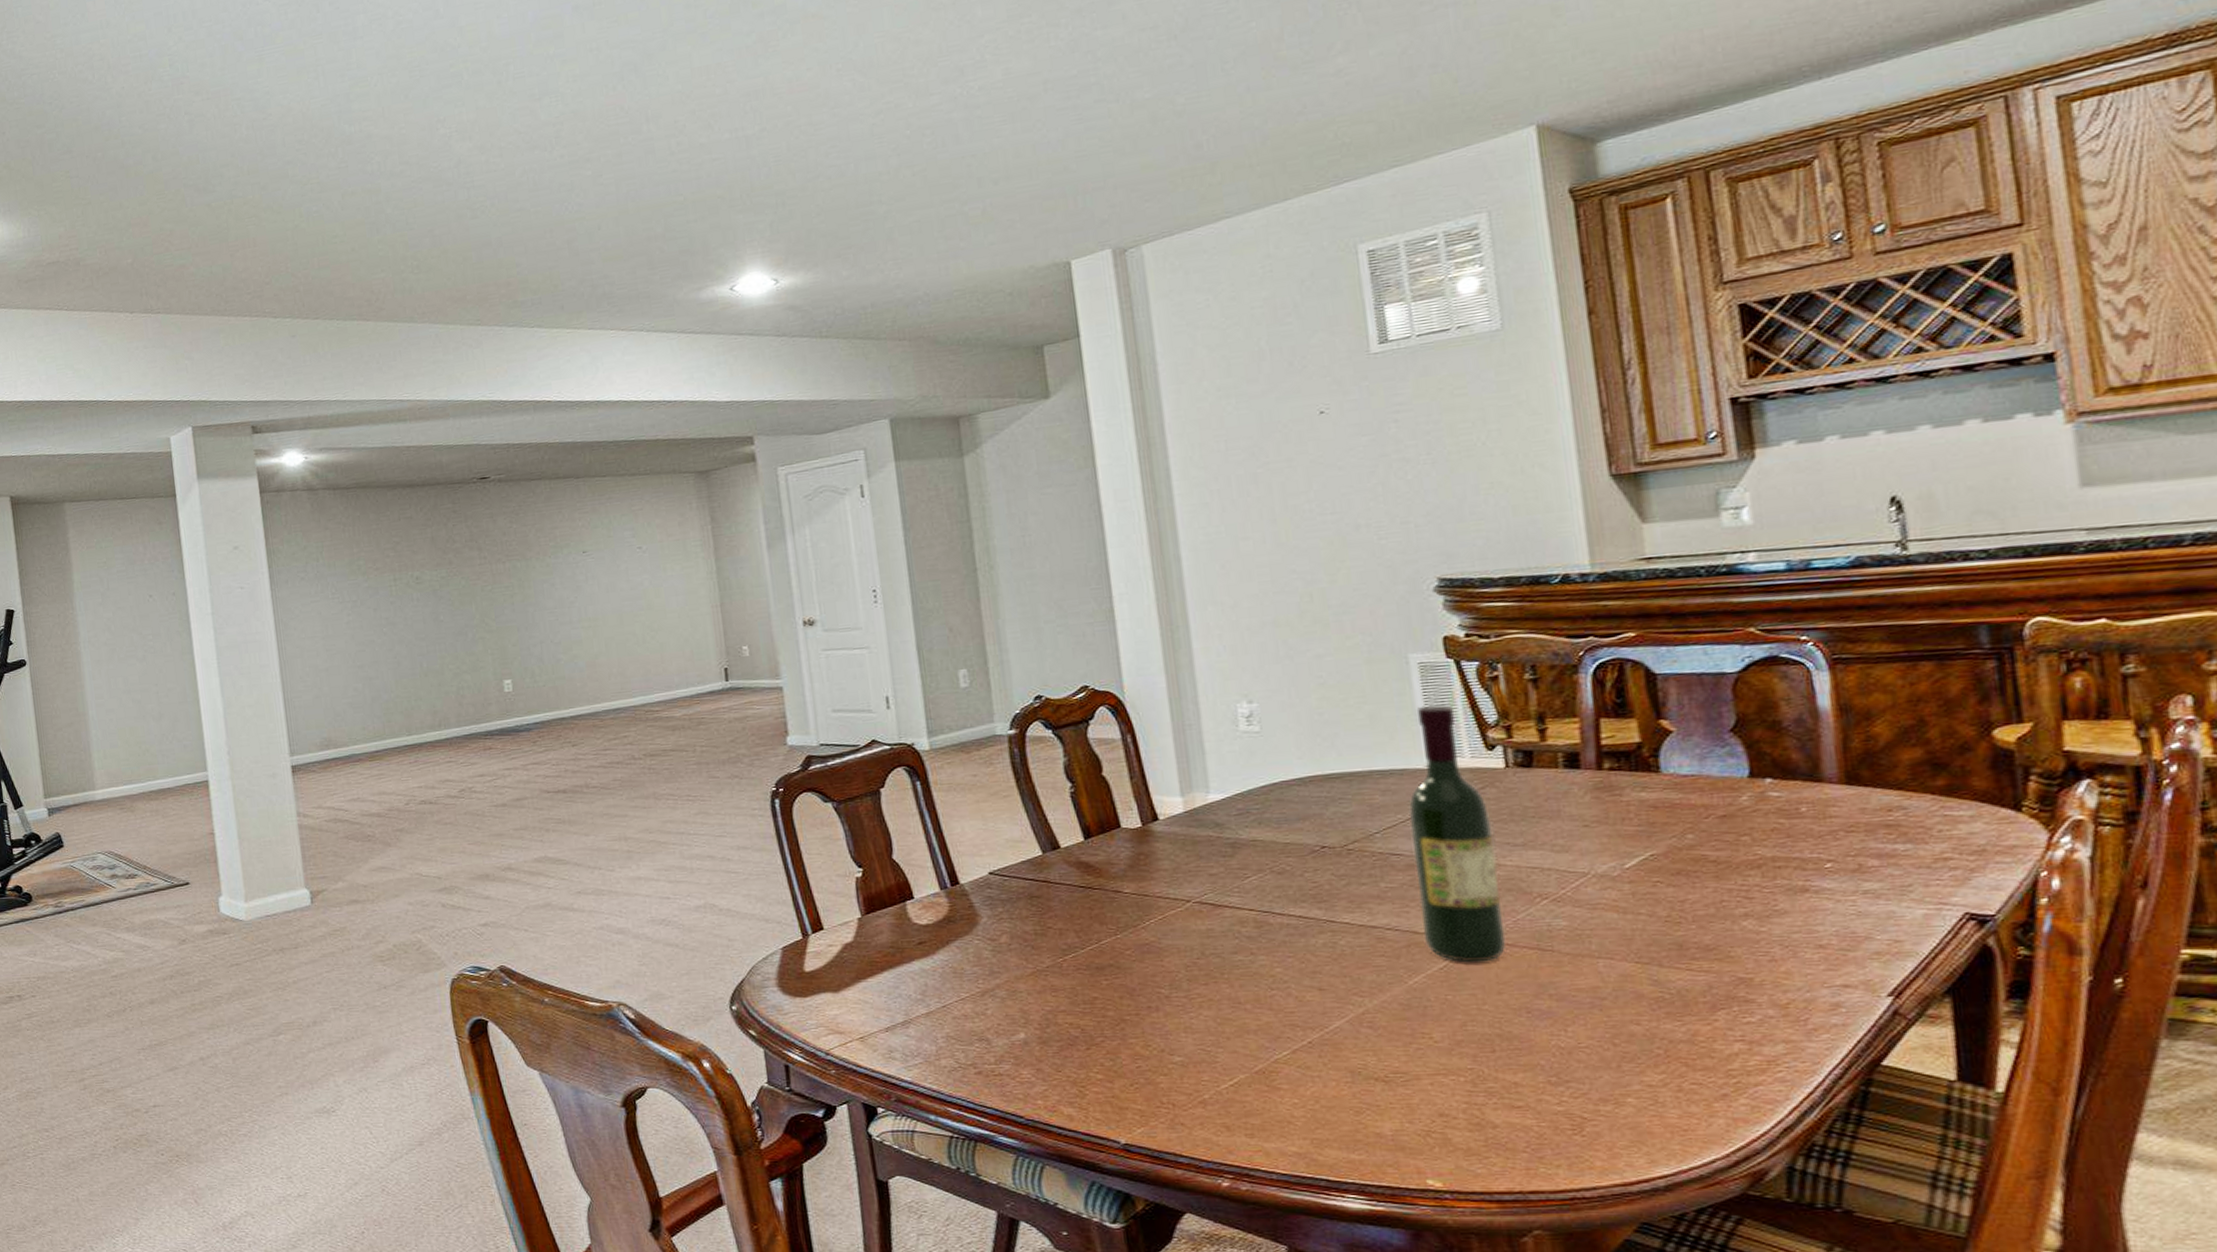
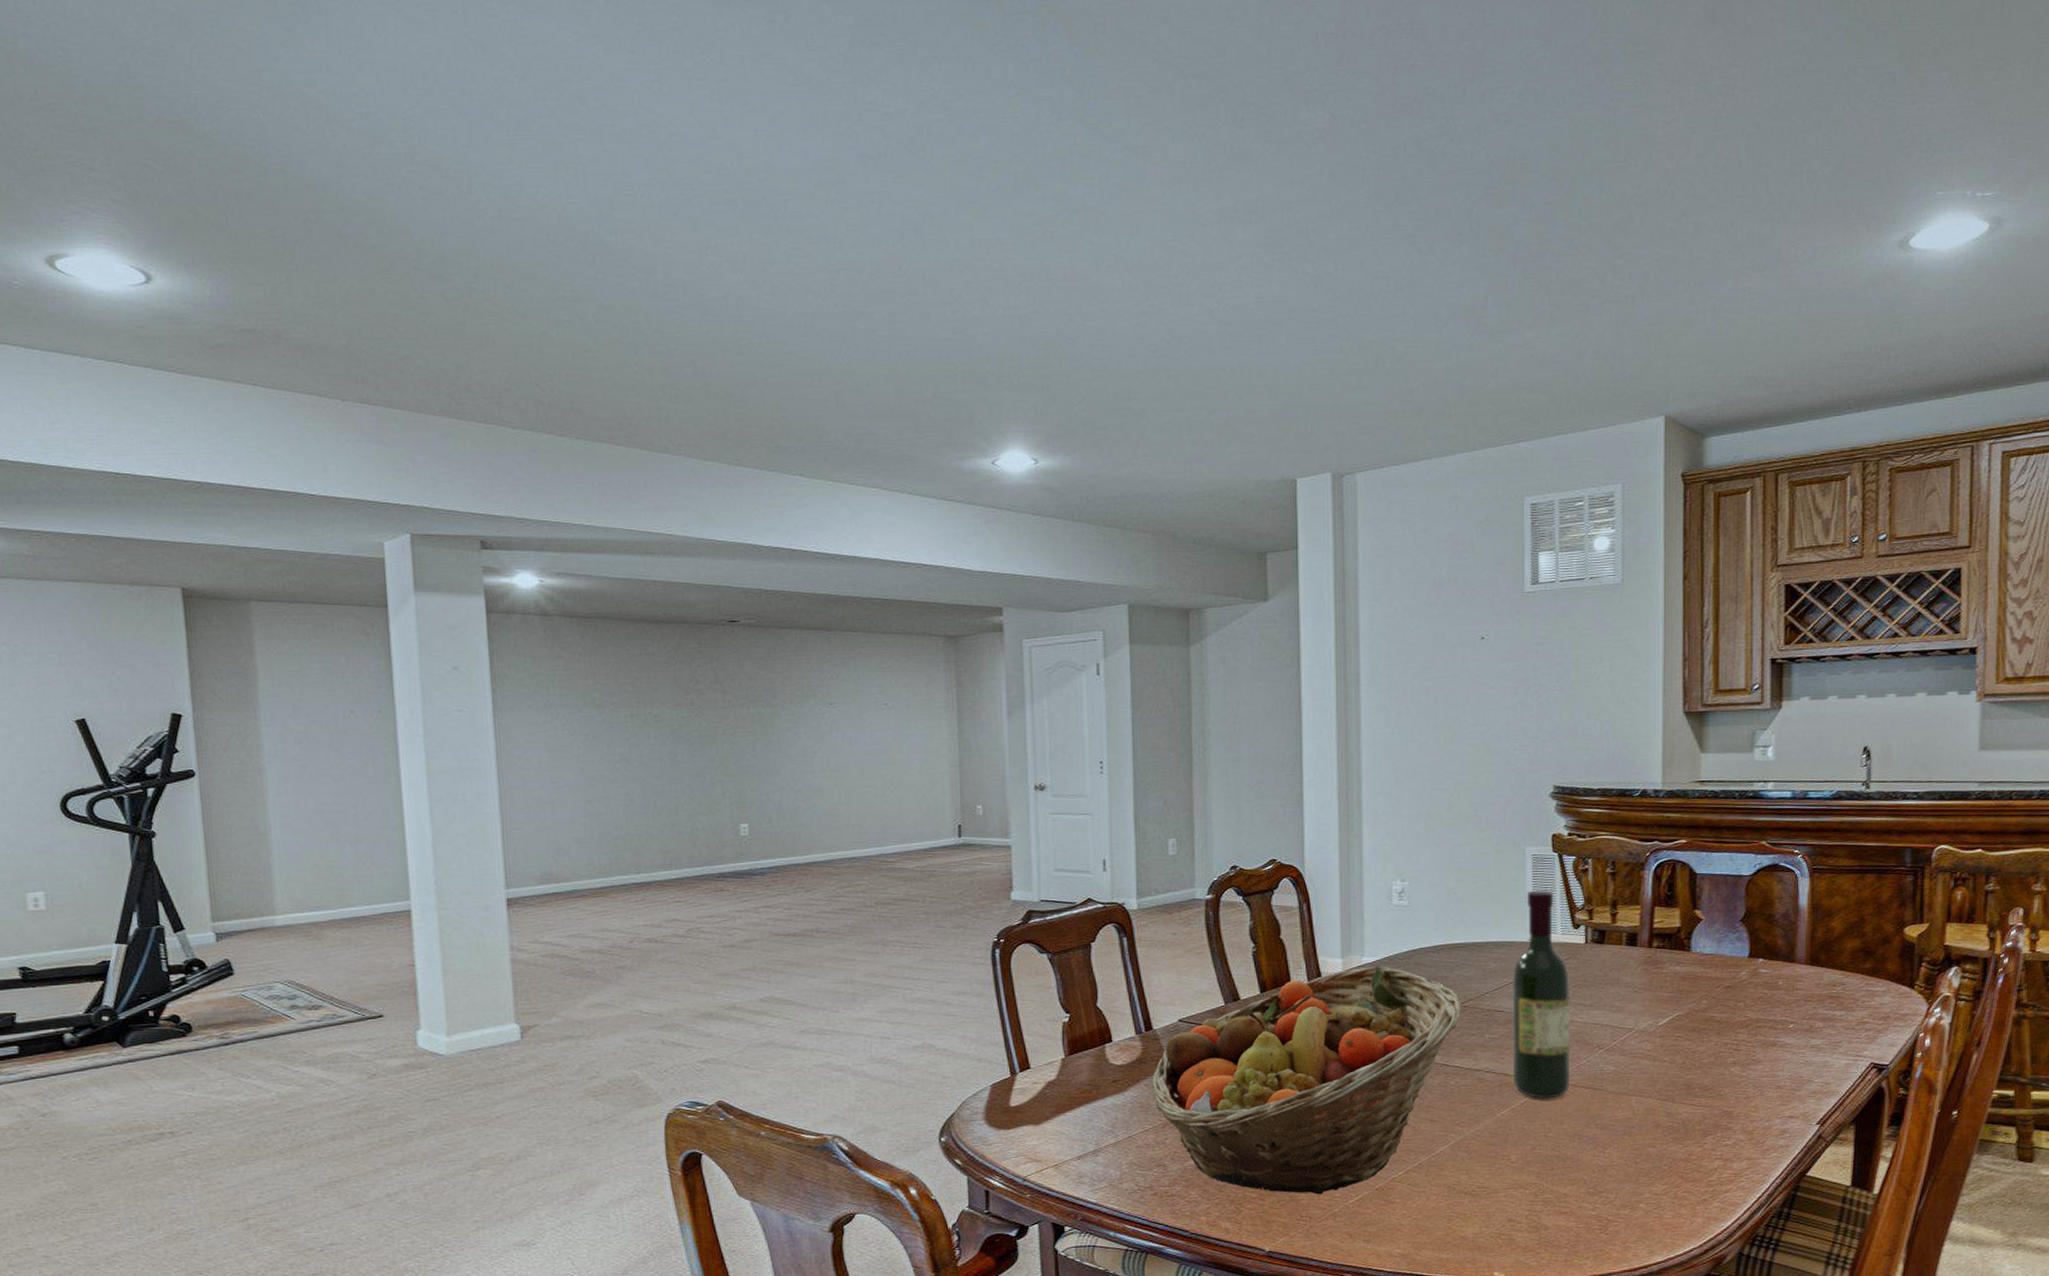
fruit basket: none [964,804,1345,1078] -> present [1152,966,1462,1195]

